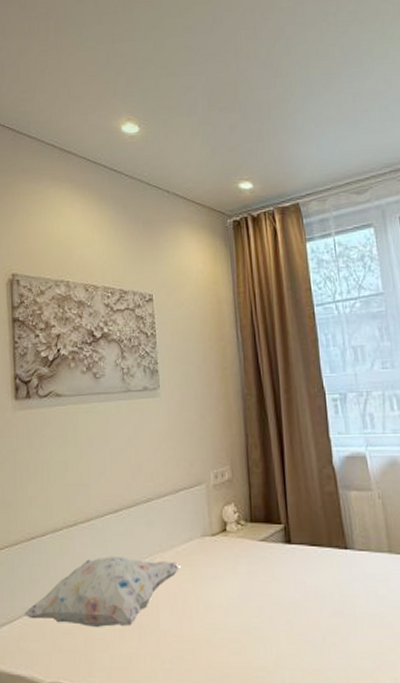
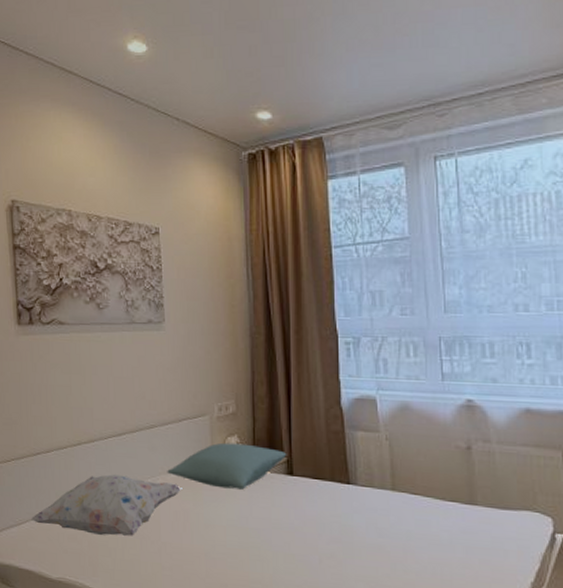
pillow: none [165,512,284,563] -> present [167,442,287,490]

